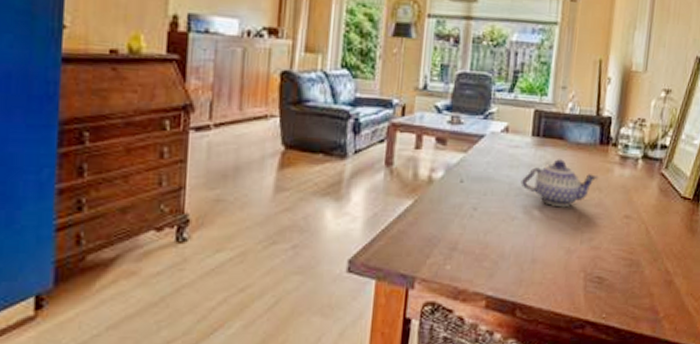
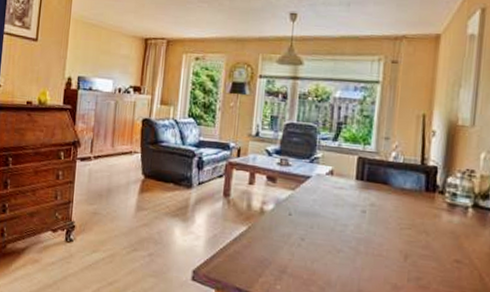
teapot: present [520,159,599,208] -> none [345,201,426,246]

